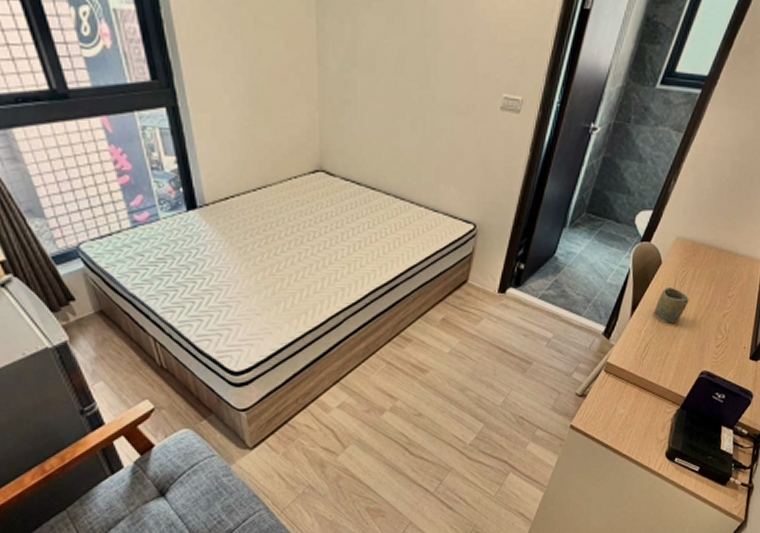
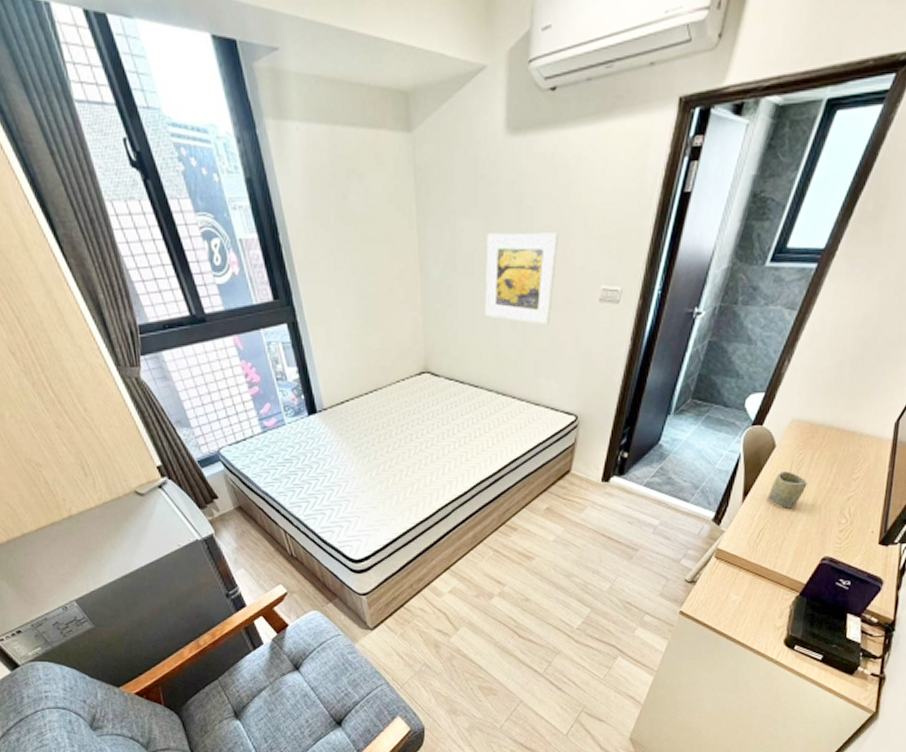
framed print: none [385,30,462,130] -> present [485,232,558,325]

